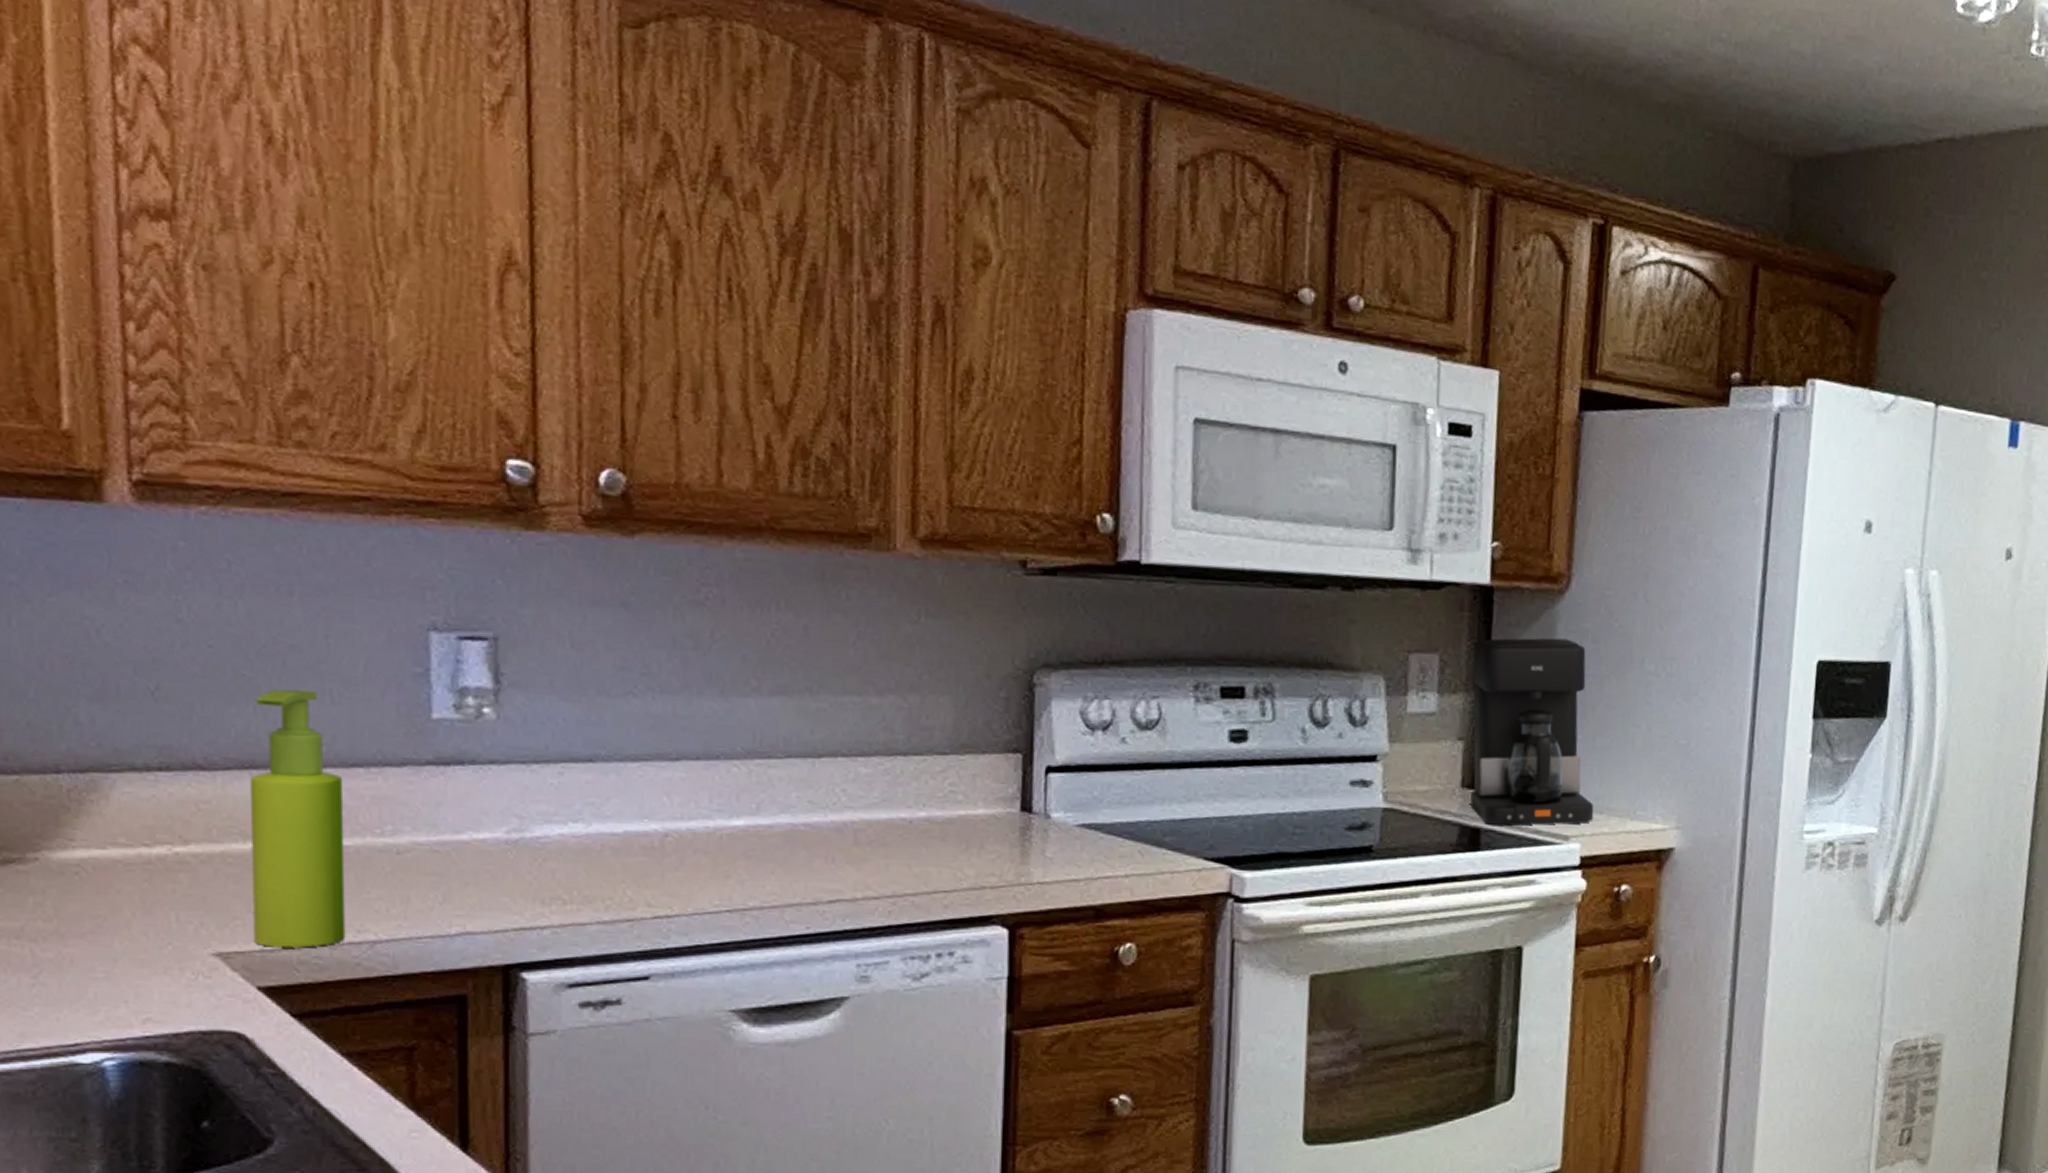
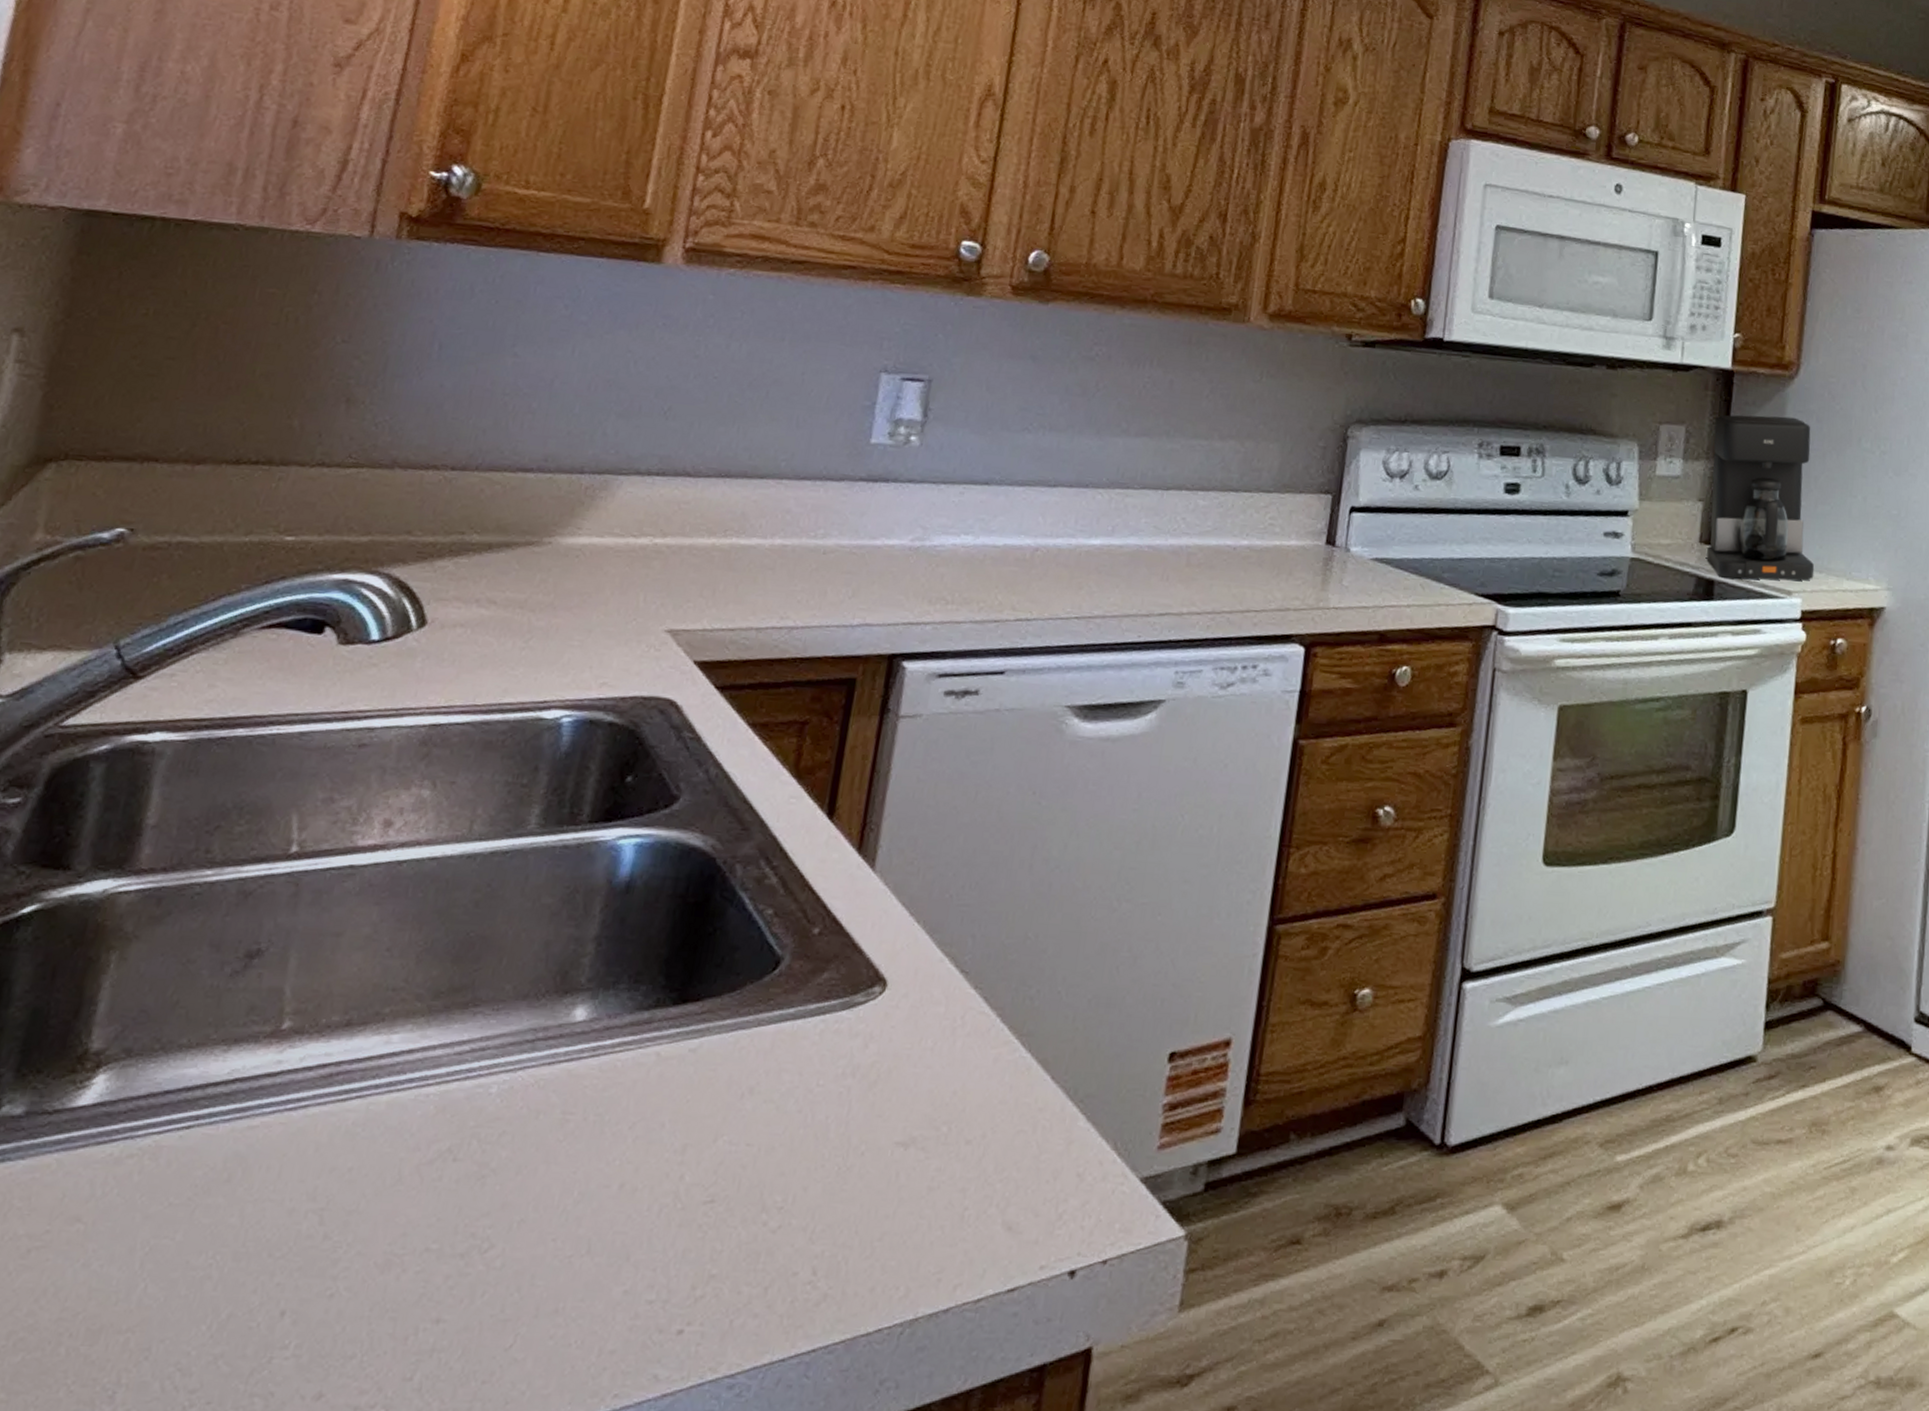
soap dispenser: present [249,689,346,948] -> none [699,414,794,630]

